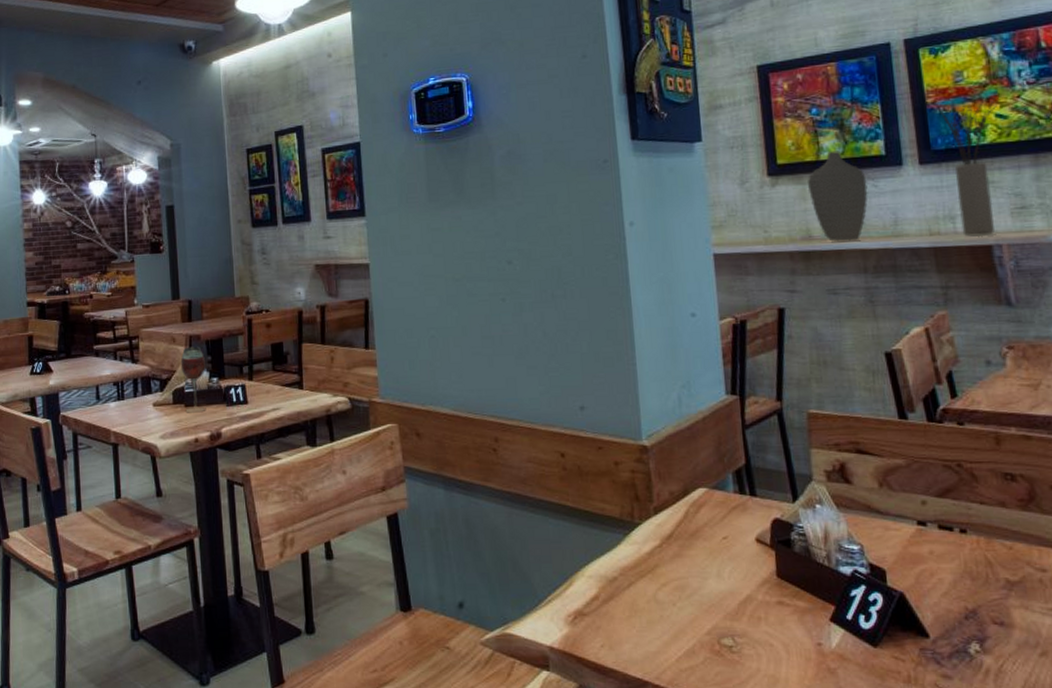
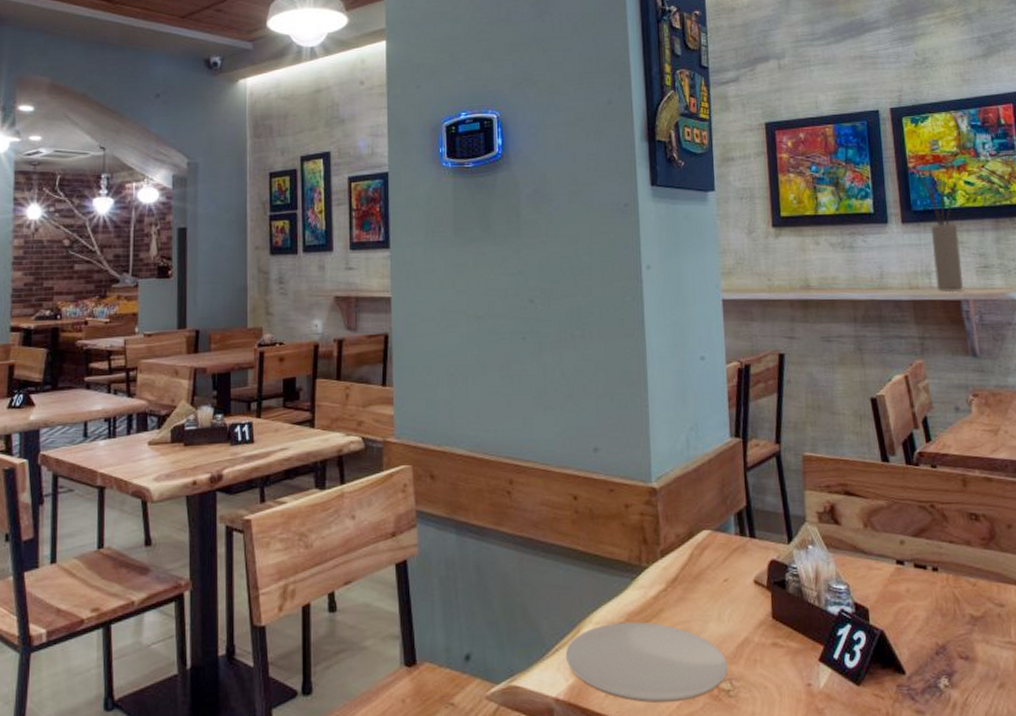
wineglass: present [180,346,206,413] -> none [182,380,210,453]
plate: none [558,576,729,656] -> present [565,622,727,704]
decorative vase: present [808,150,868,242] -> none [807,206,859,292]

